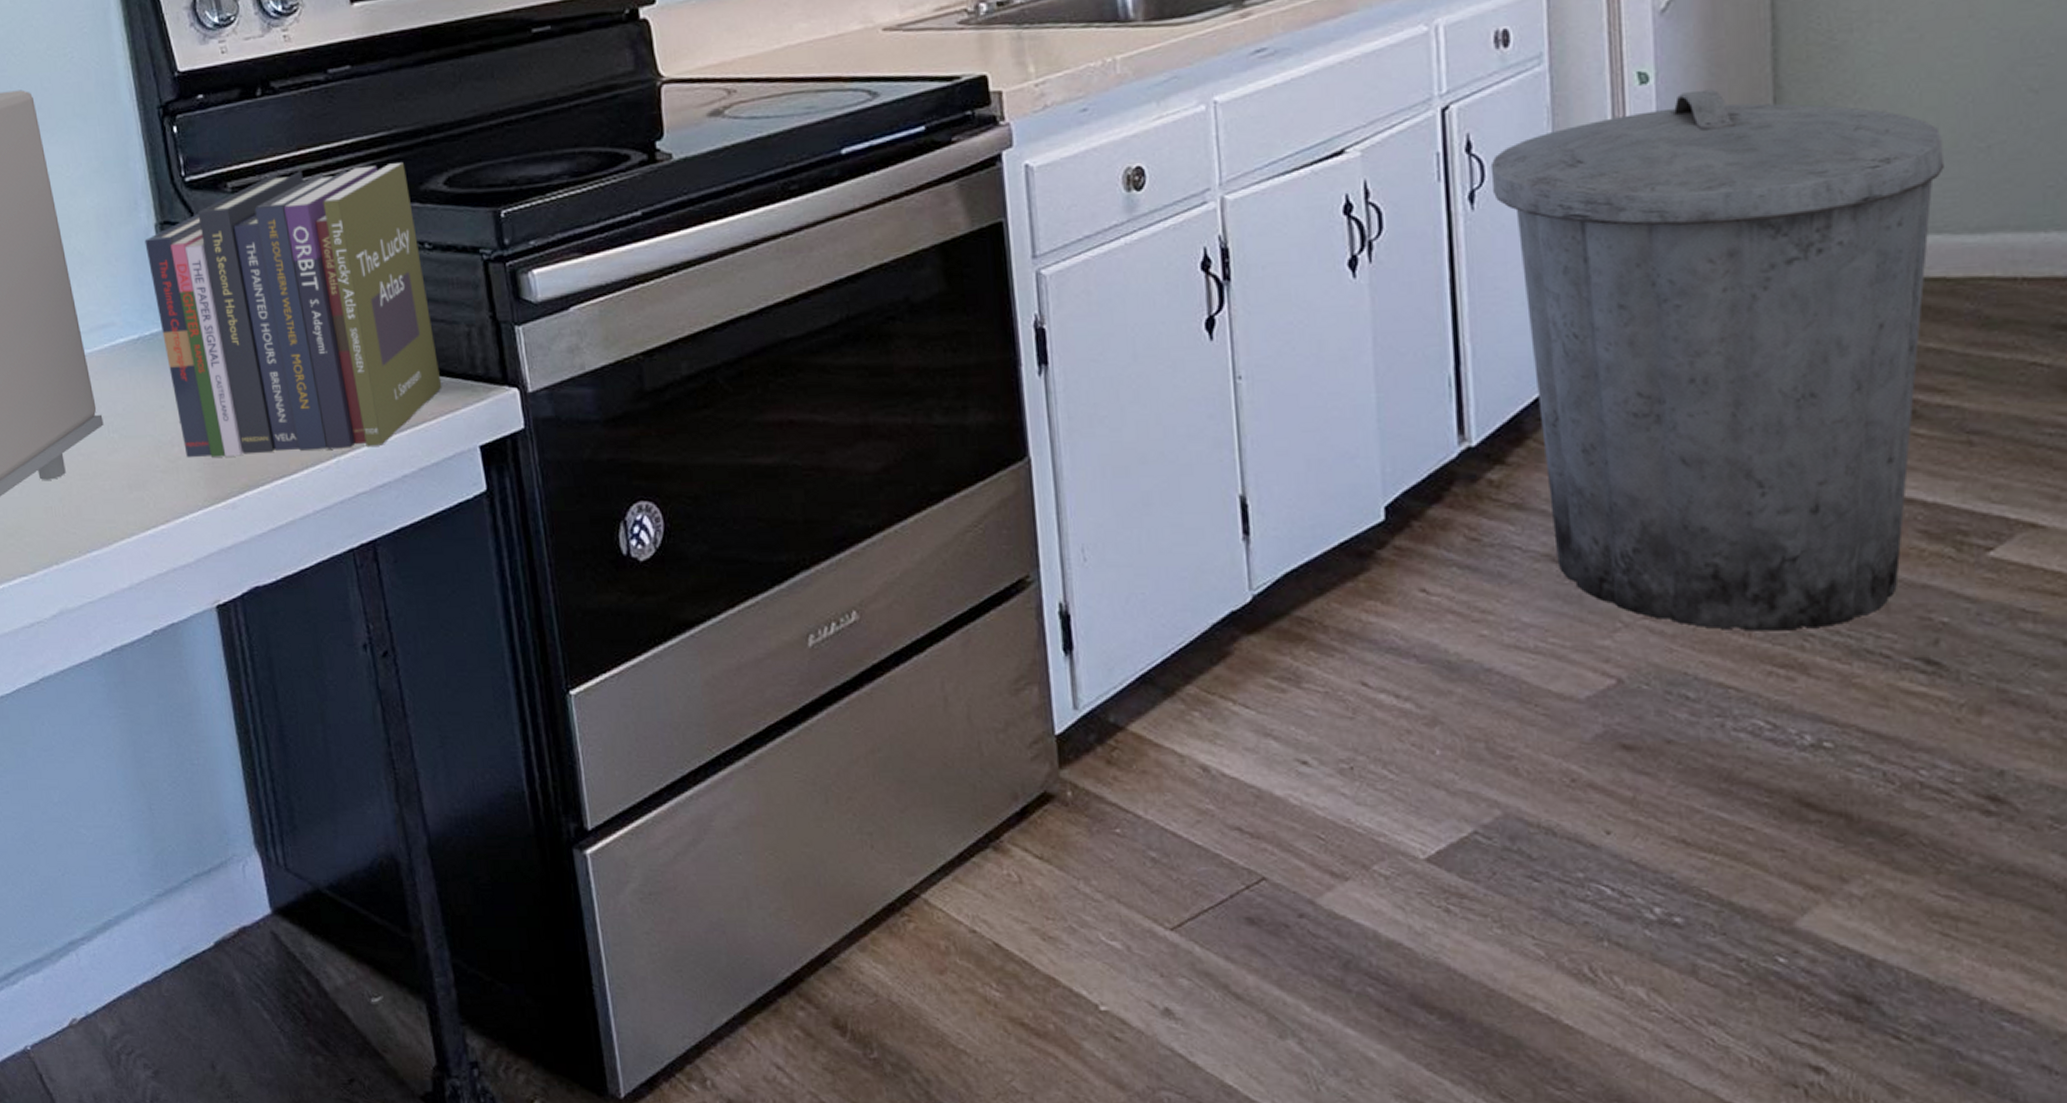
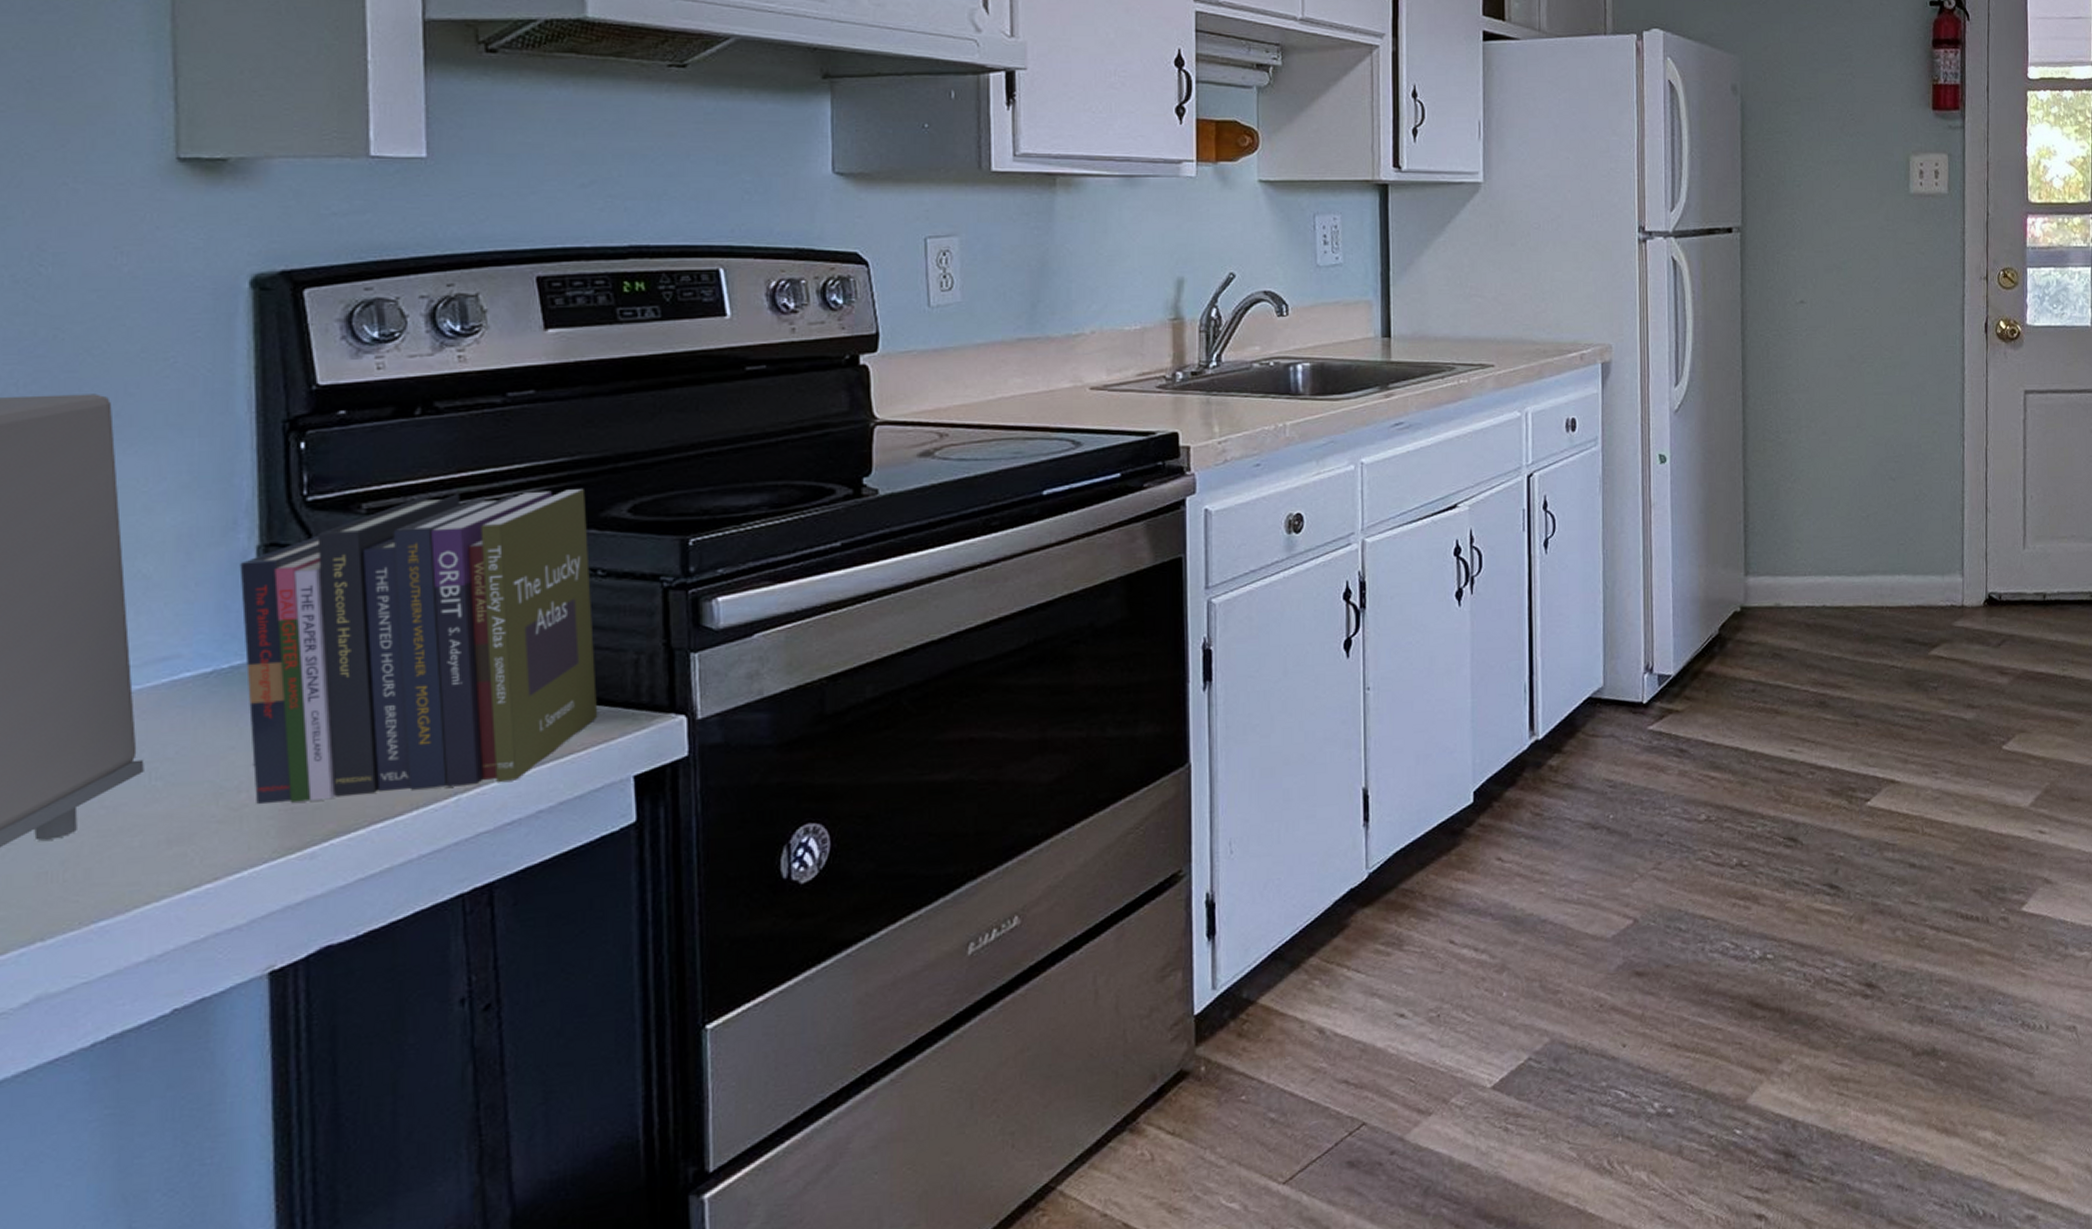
trash can: present [1490,89,1946,631] -> none [1559,469,1843,873]

